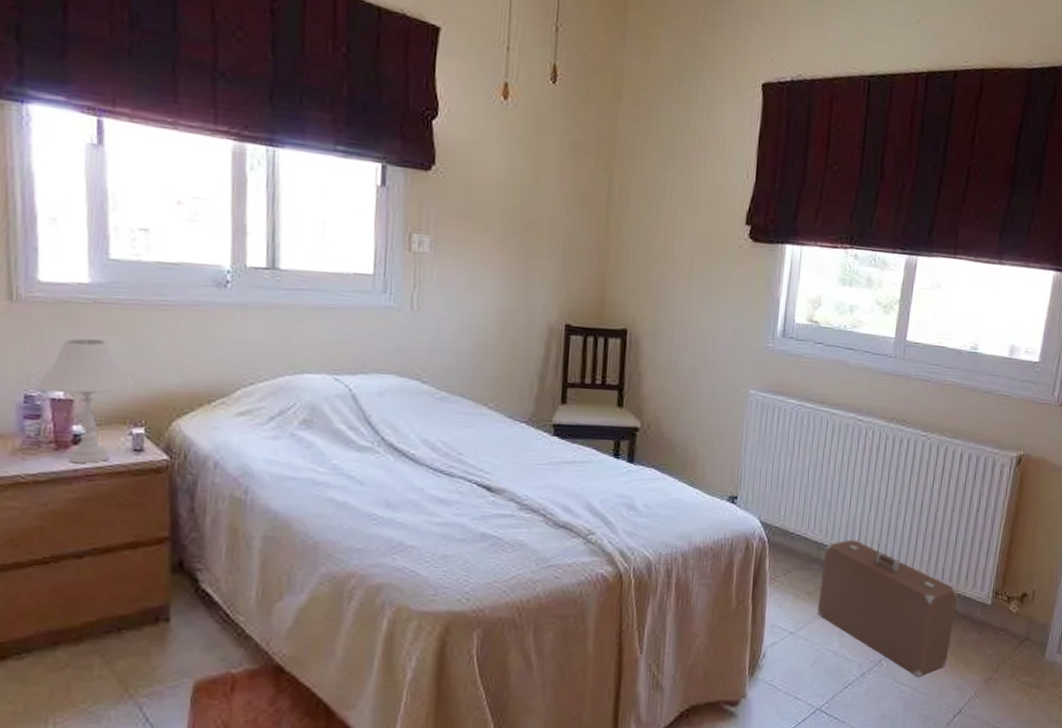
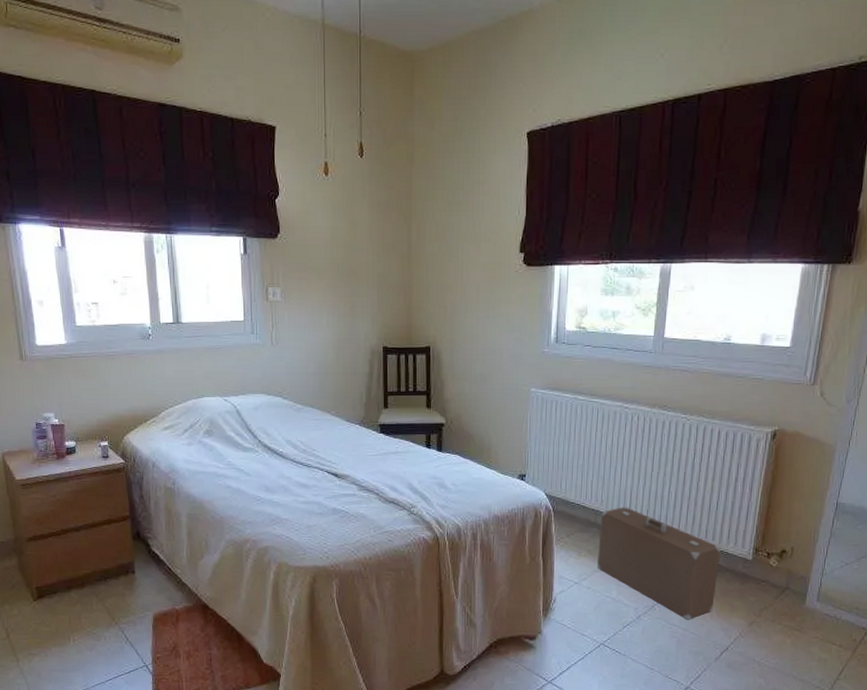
table lamp: present [35,338,135,464] -> none [41,383,99,468]

